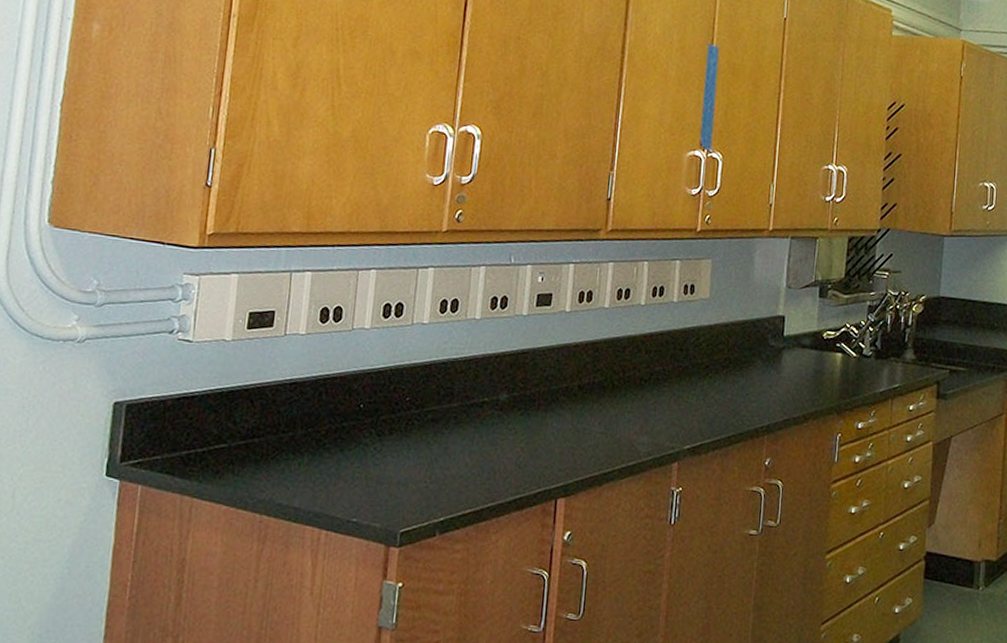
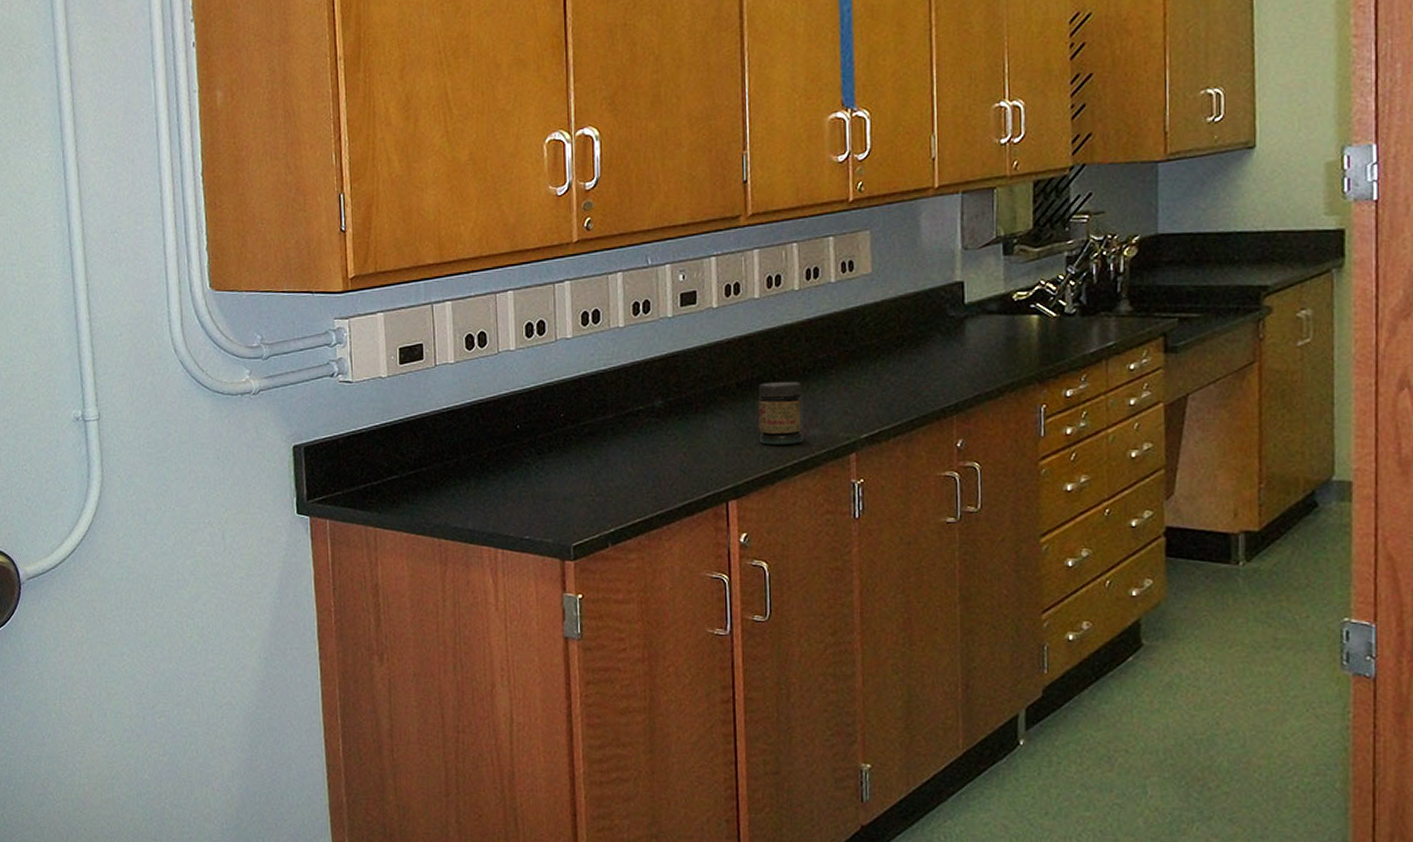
jar: none [594,387,638,449] -> present [758,381,804,445]

